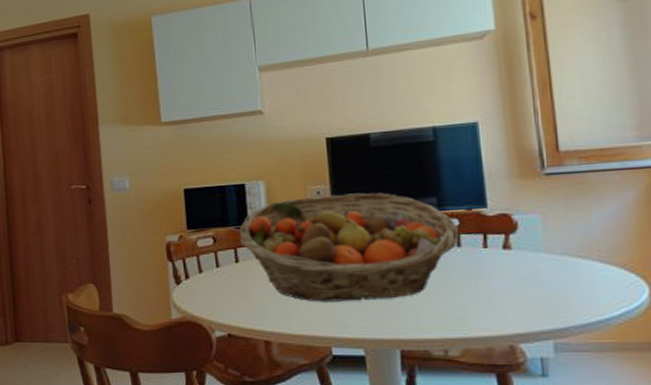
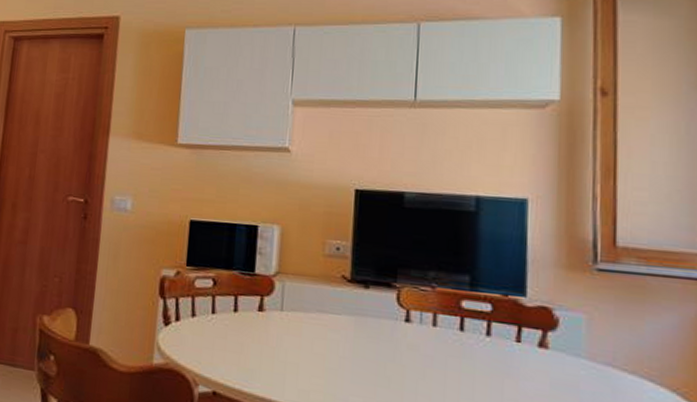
fruit basket: present [240,193,459,302] -> none [243,250,491,383]

